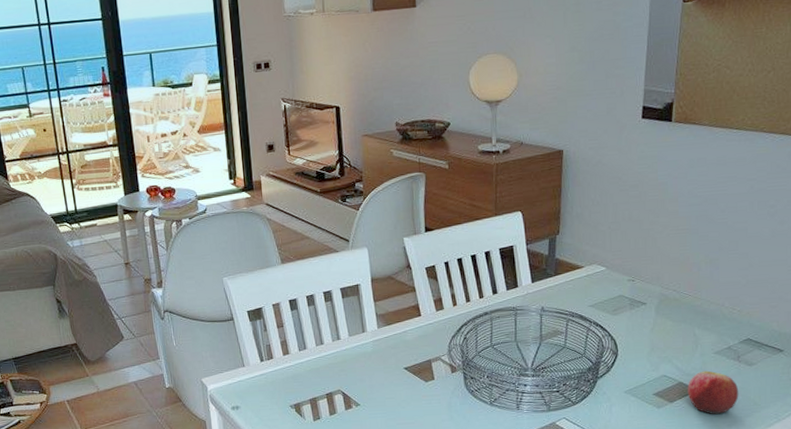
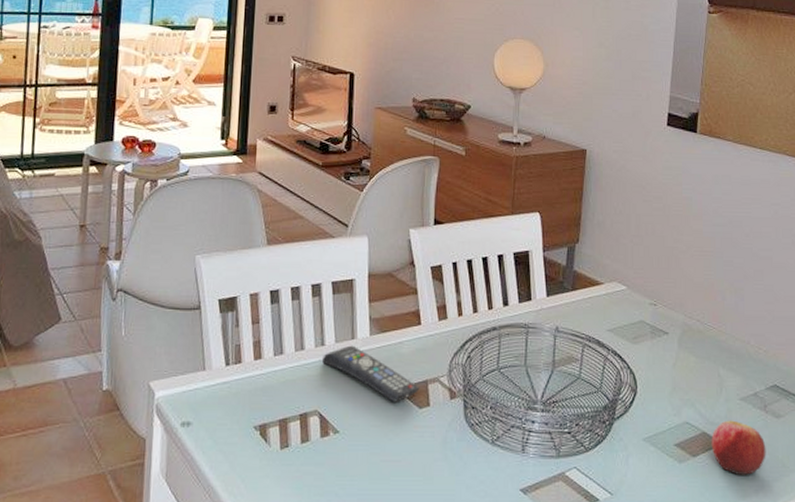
remote control: none [340,337,425,379] -> present [323,345,420,402]

